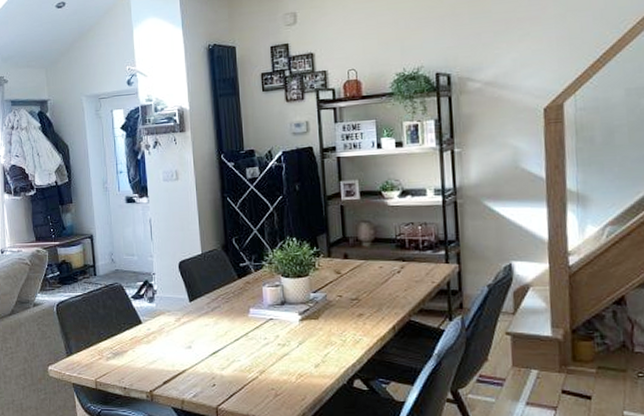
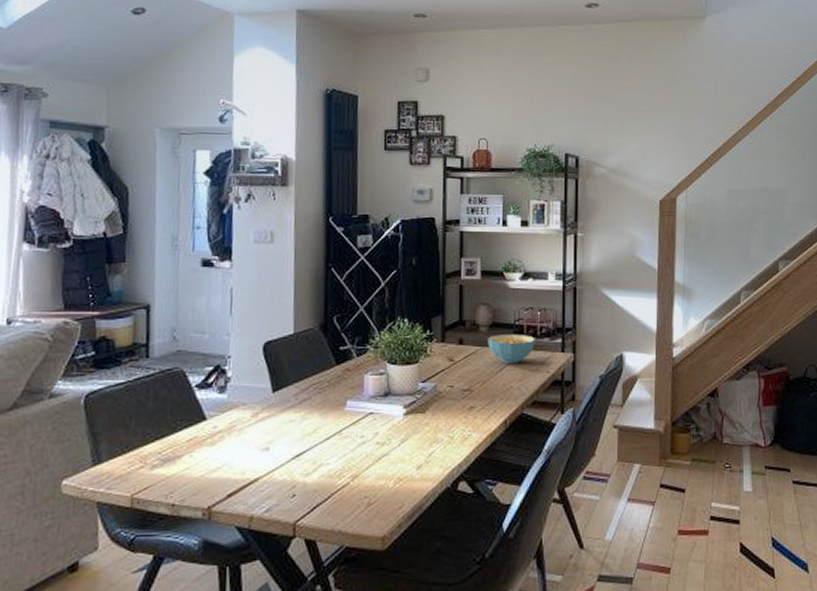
cereal bowl: none [371,248,418,276] -> present [488,335,535,364]

